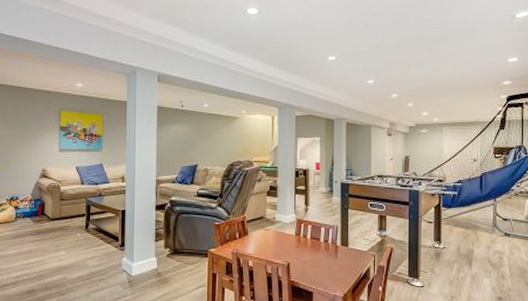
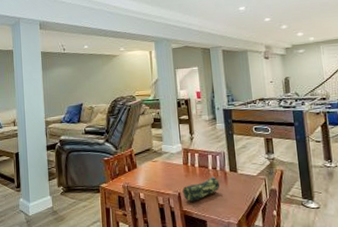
pencil case: none [292,249,330,272] -> present [183,176,220,202]

